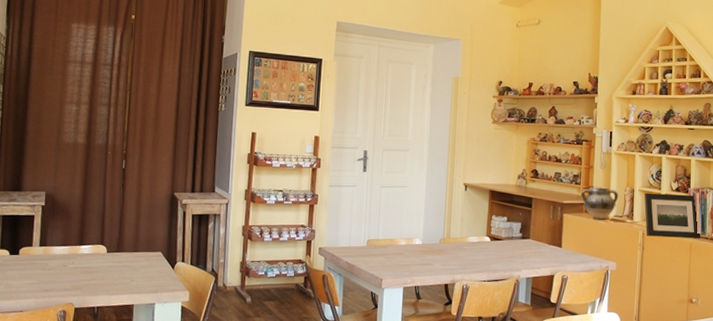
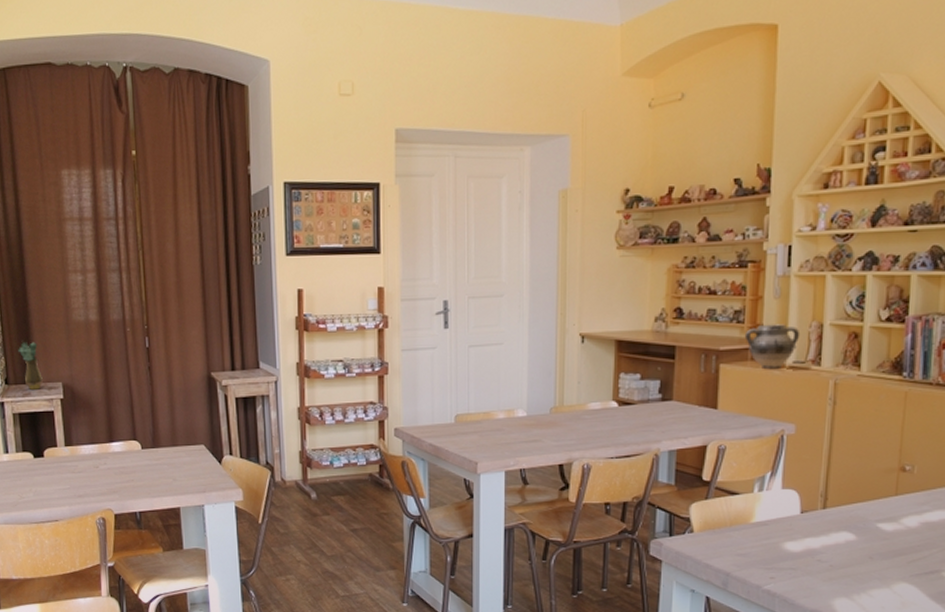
vase: none [11,155,29,196] -> present [18,341,43,390]
picture frame: present [644,193,701,239] -> none [837,325,922,386]

